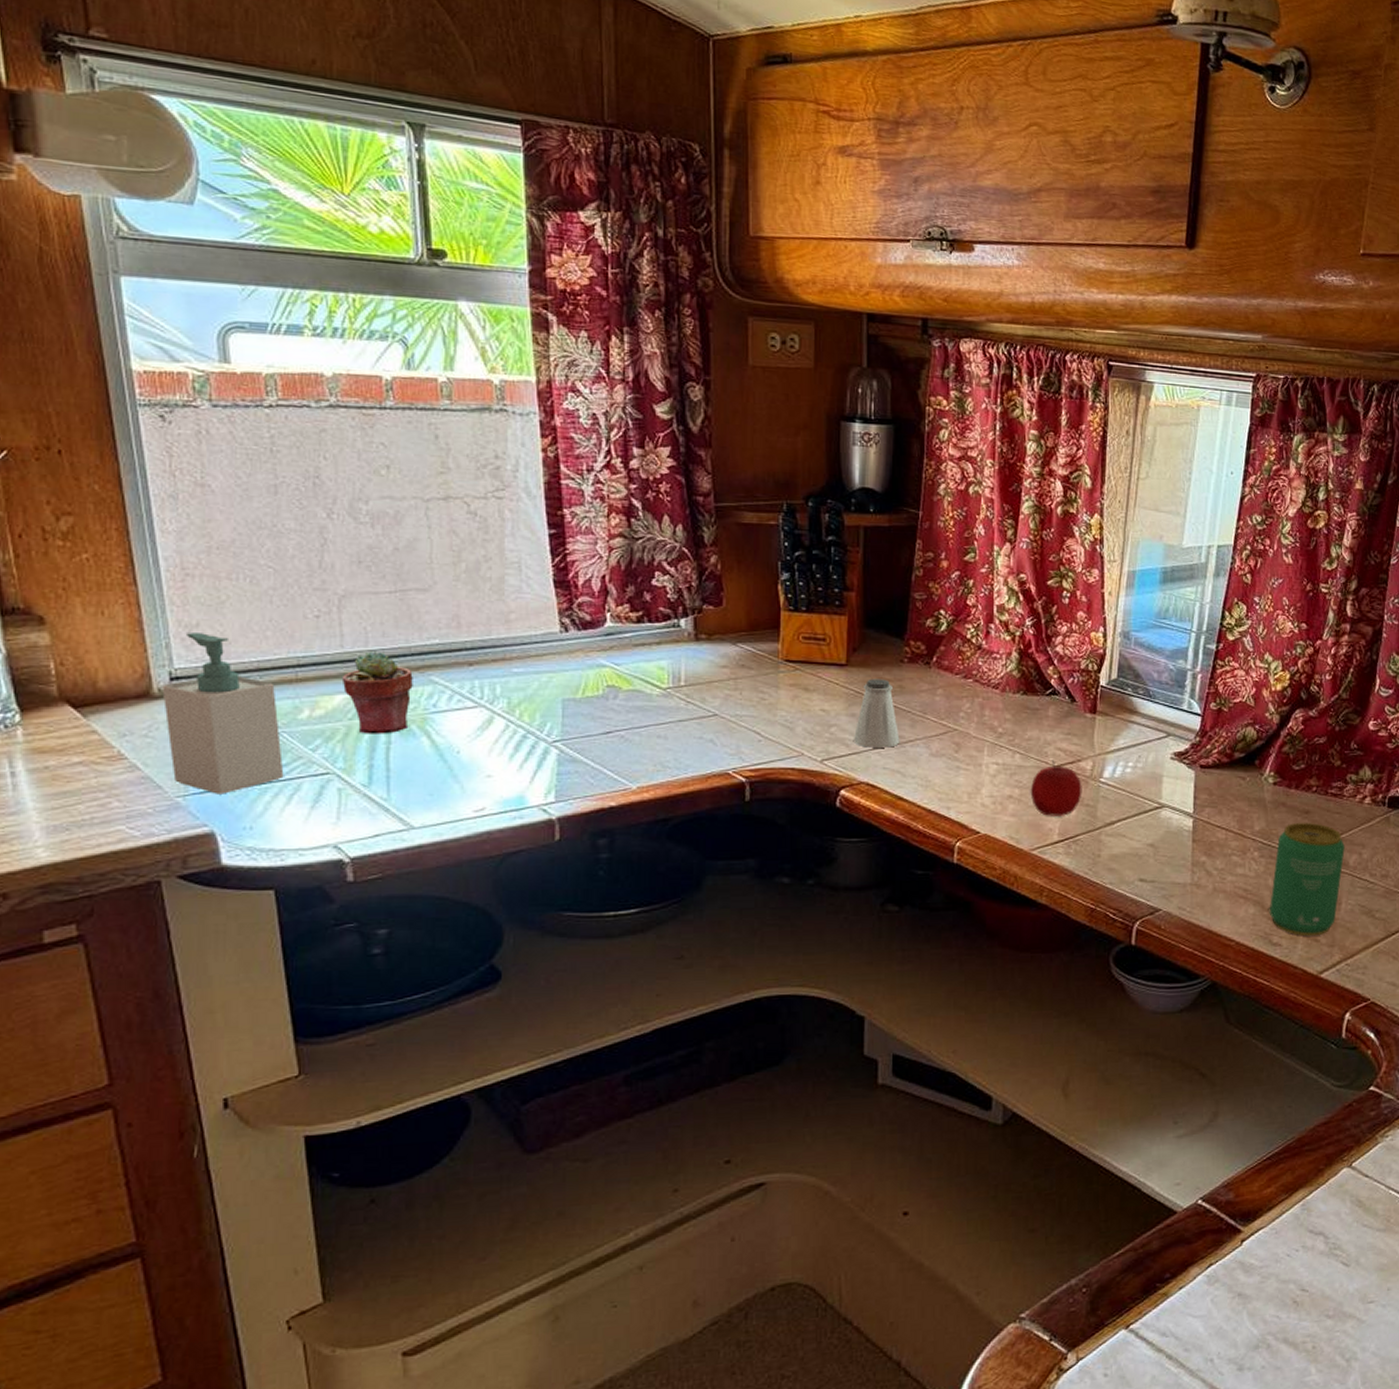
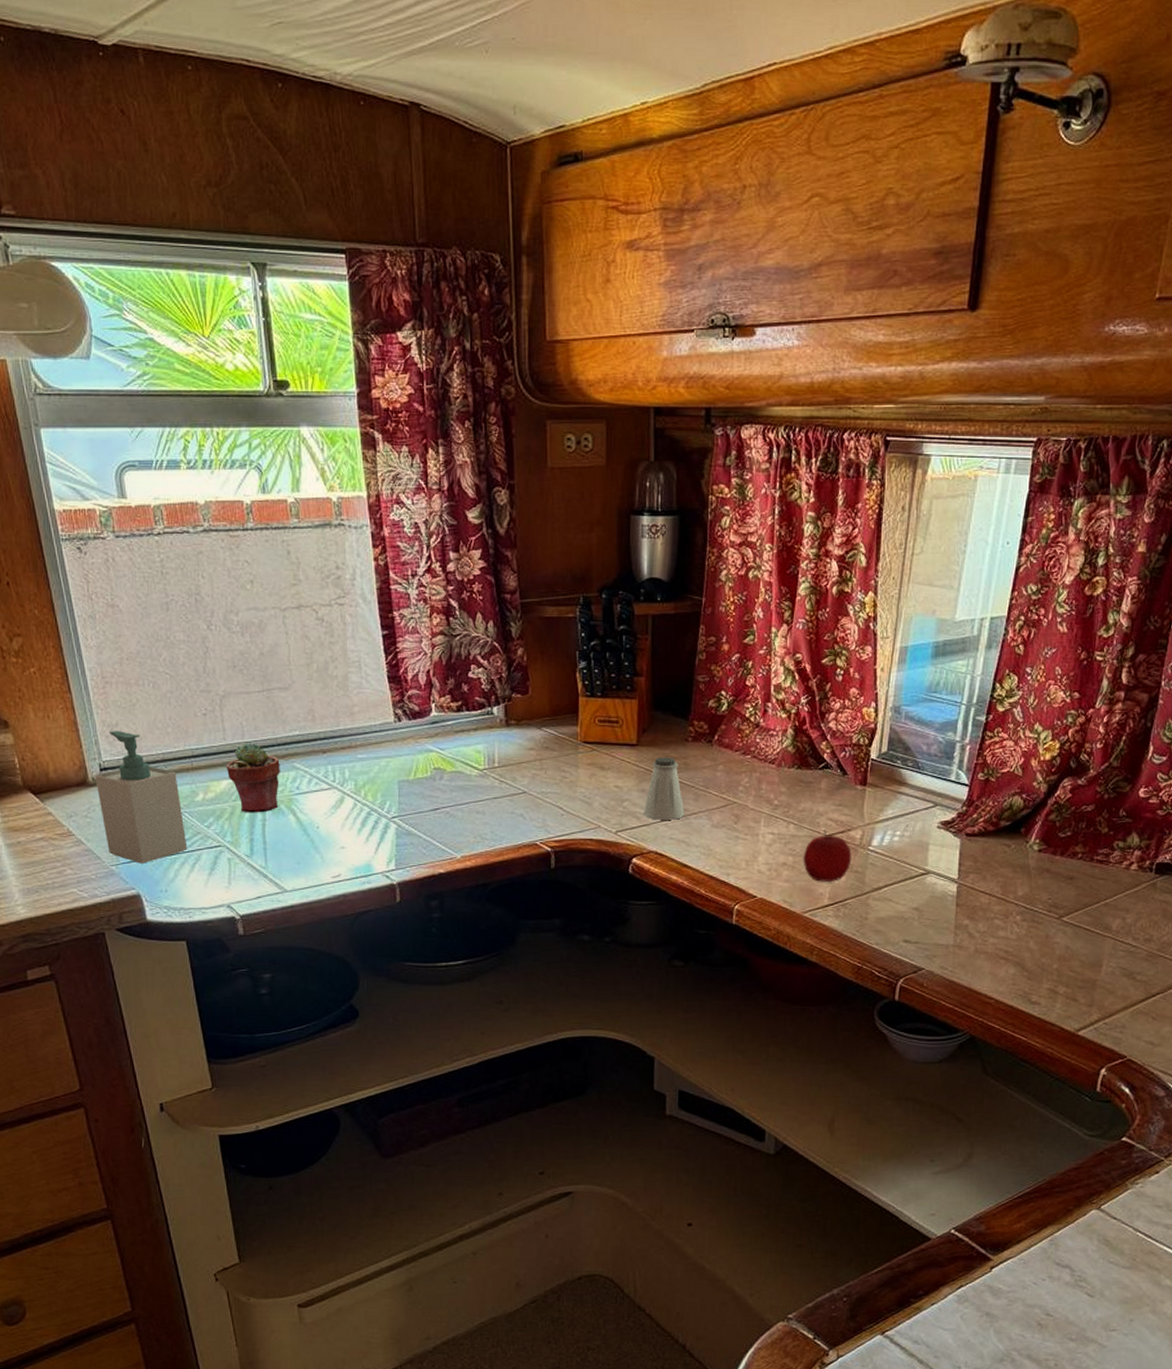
beverage can: present [1269,822,1345,936] -> none [1029,887,1108,996]

